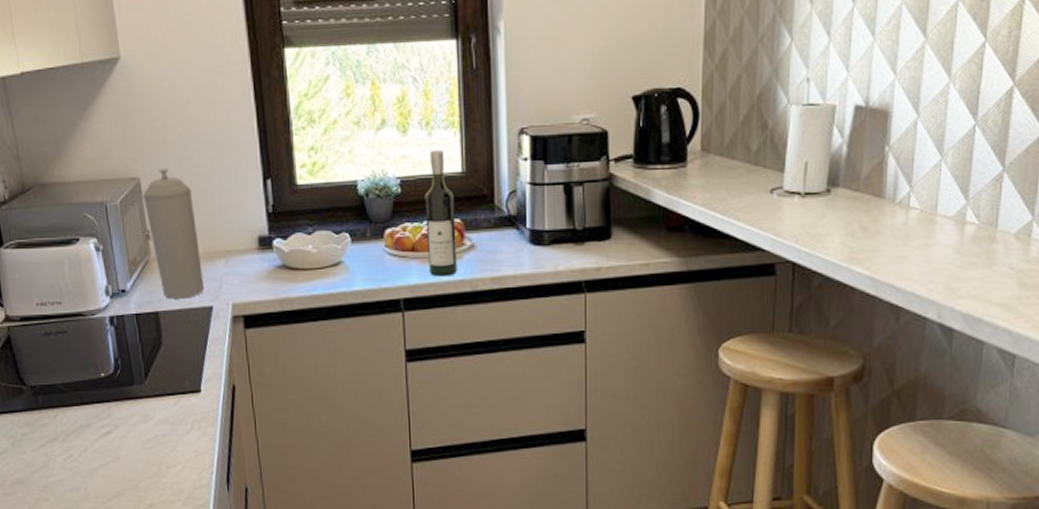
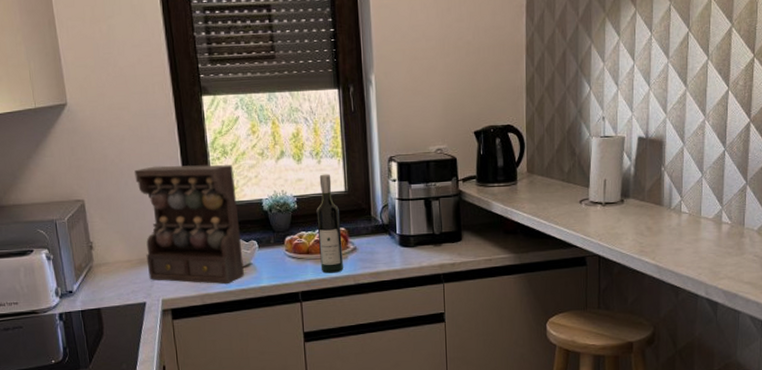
canister: present [142,167,204,299] -> none [86,191,138,297]
spice rack: none [201,136,333,286] -> present [134,164,244,284]

